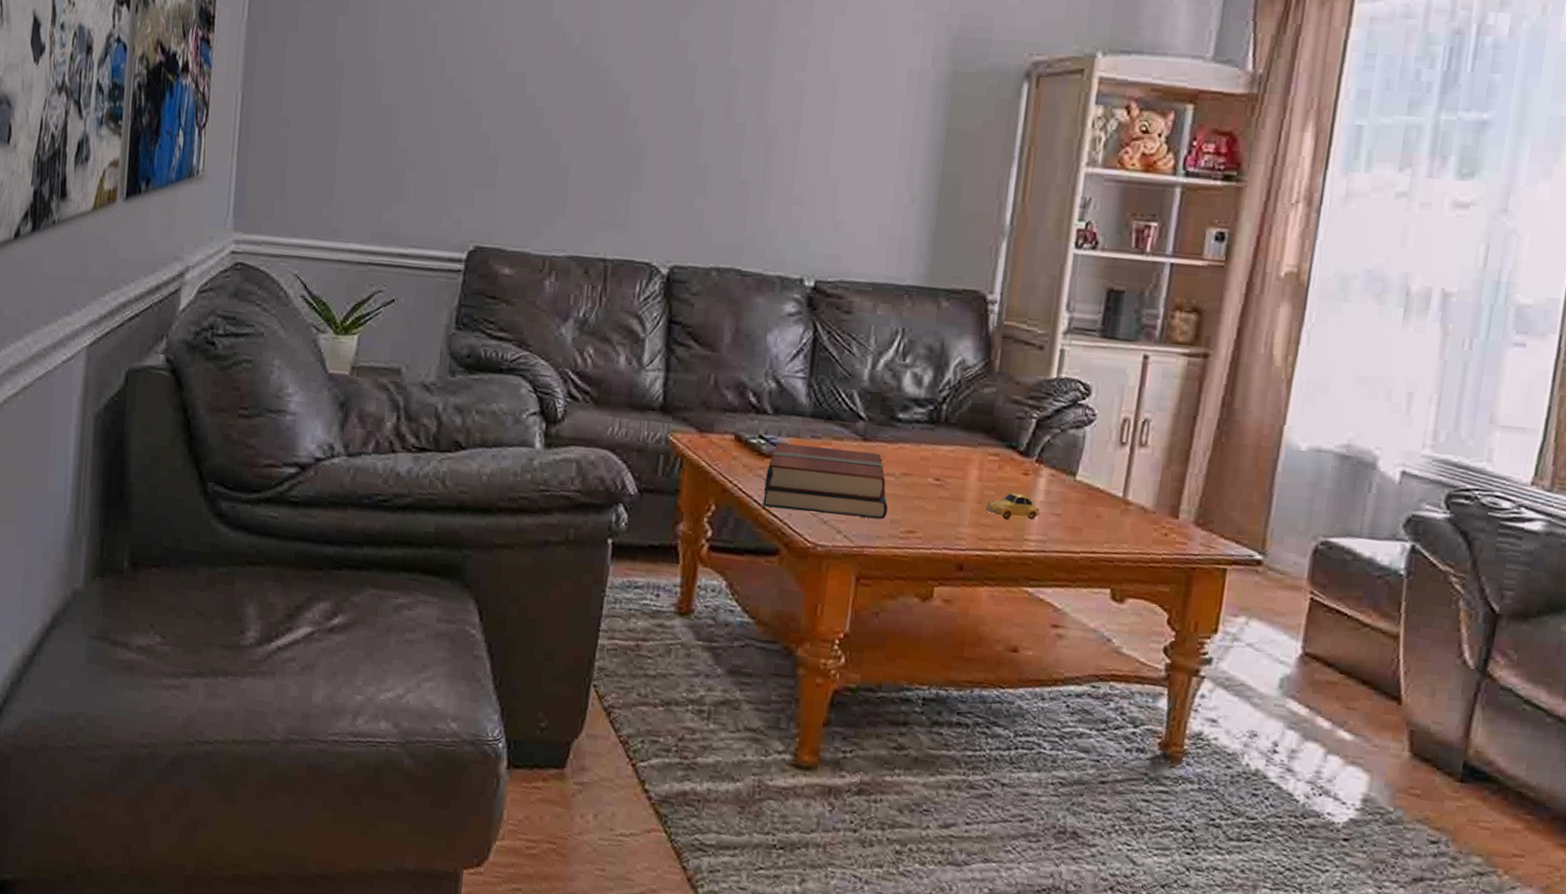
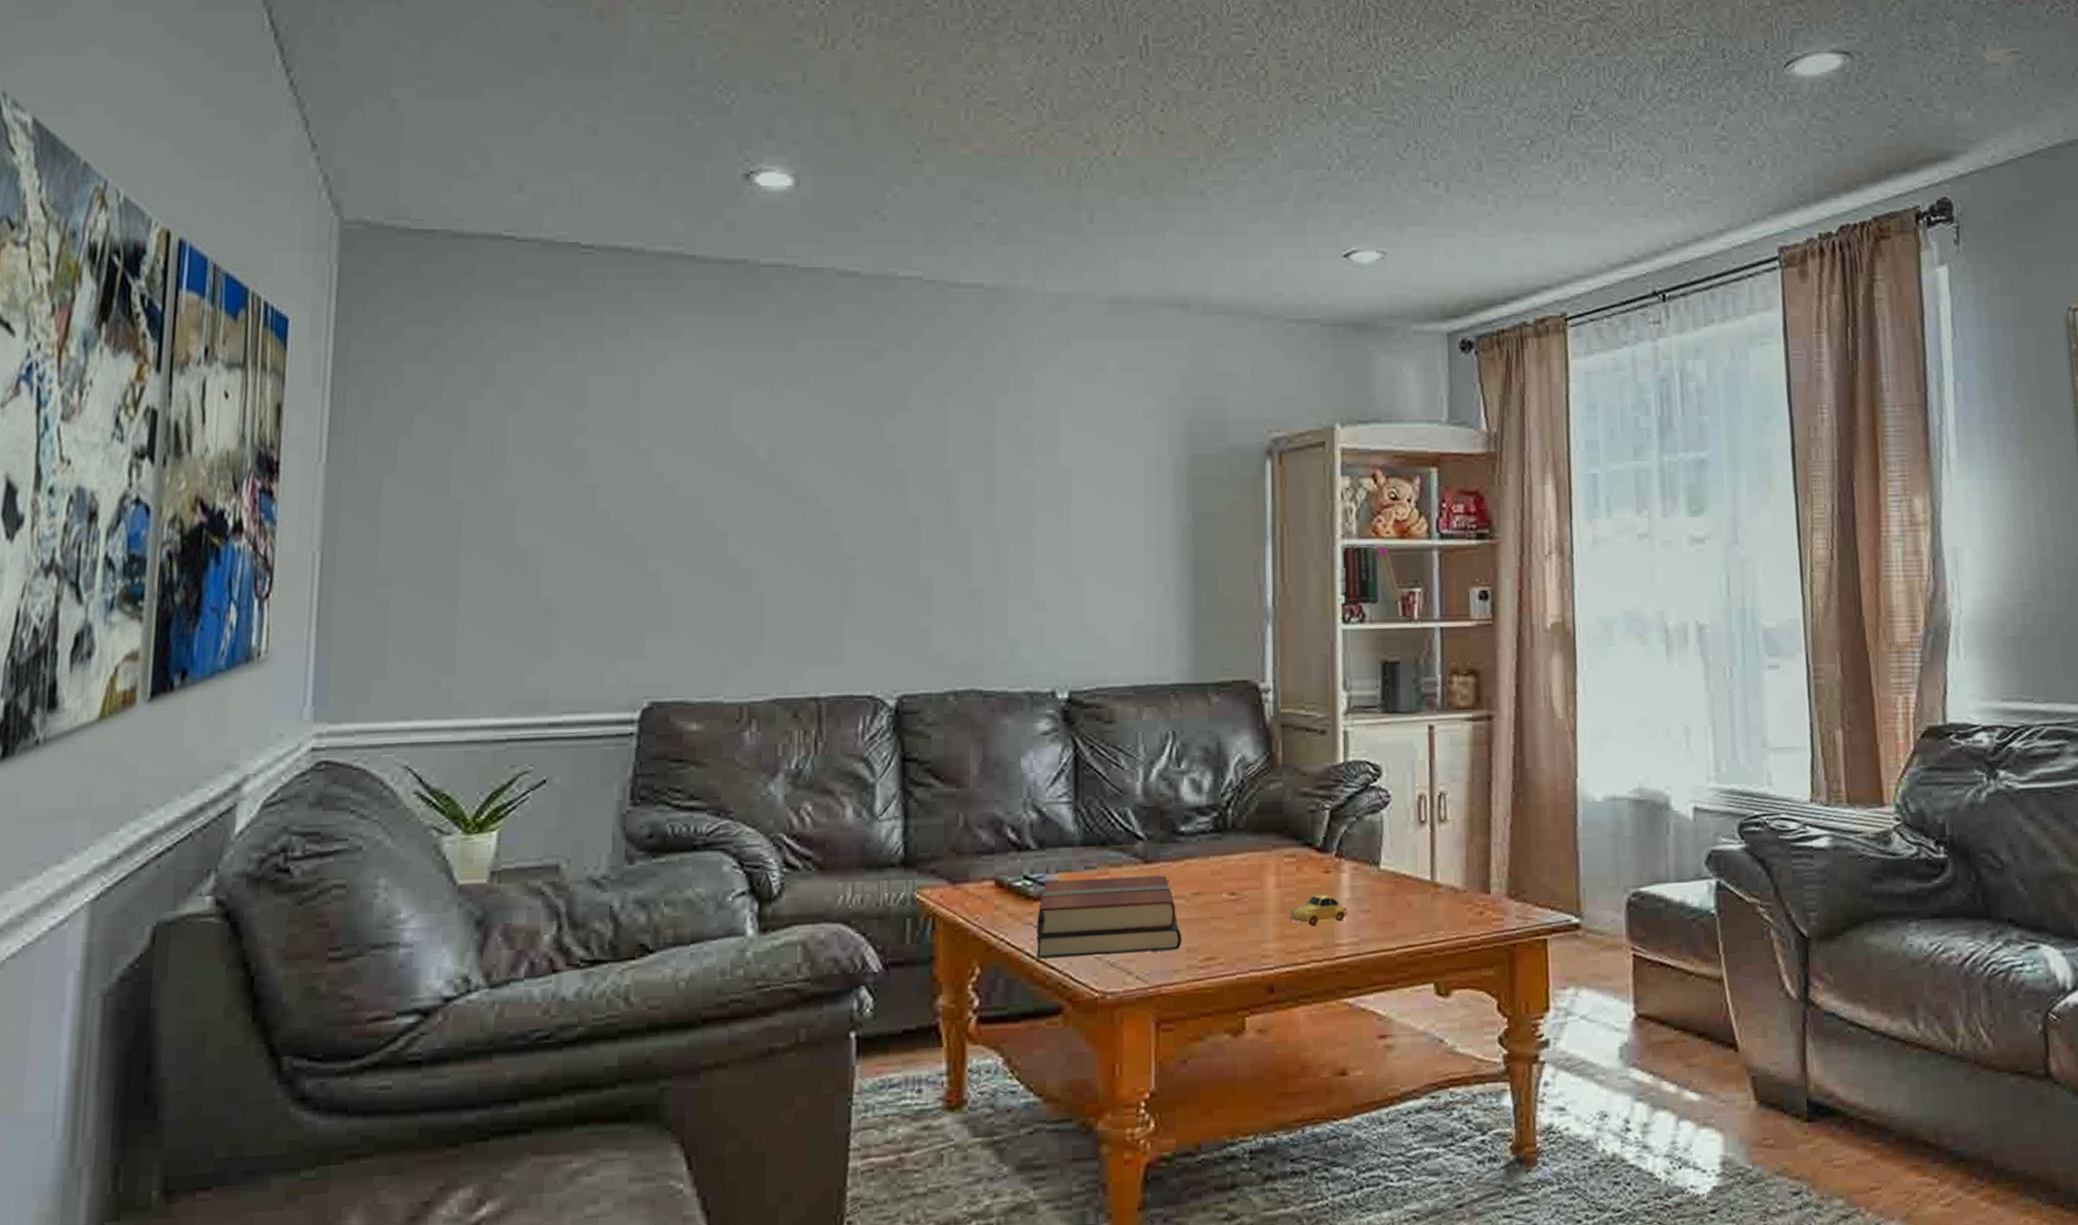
books: none [1077,173,1137,235] -> present [1342,544,1402,605]

